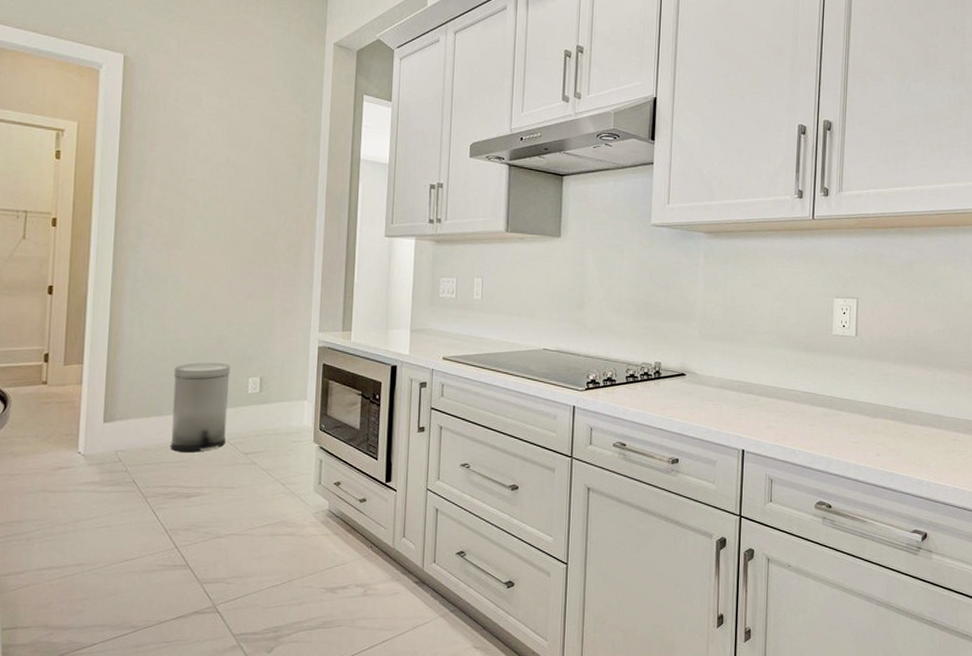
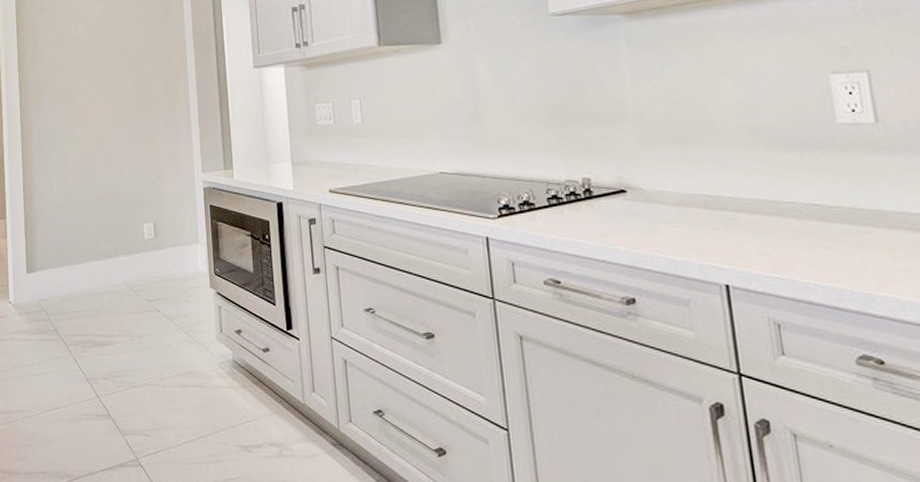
pedal bin: present [171,362,231,452] -> none [78,210,130,300]

